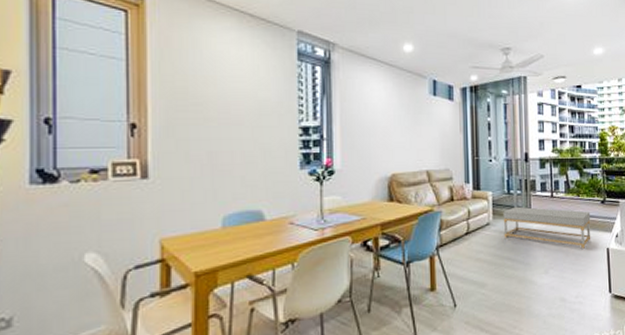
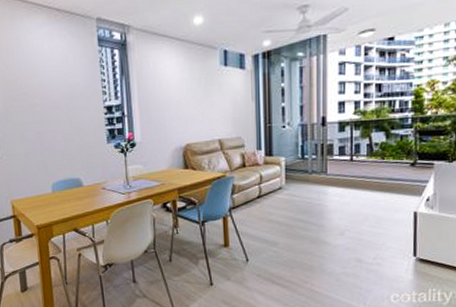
coffee table: present [503,206,591,249] -> none [296,171,397,212]

